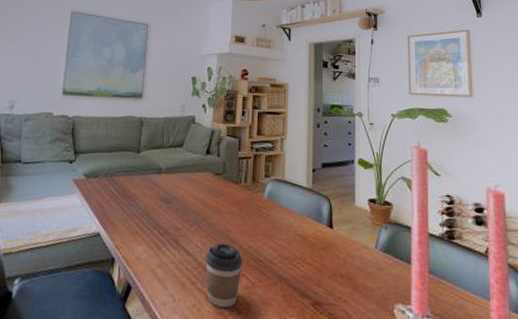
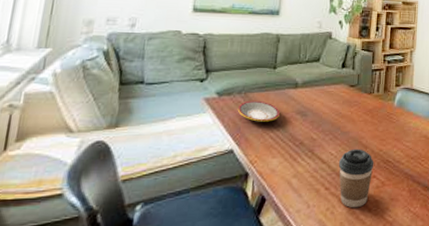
plate: none [103,184,144,207] -> present [237,100,280,122]

